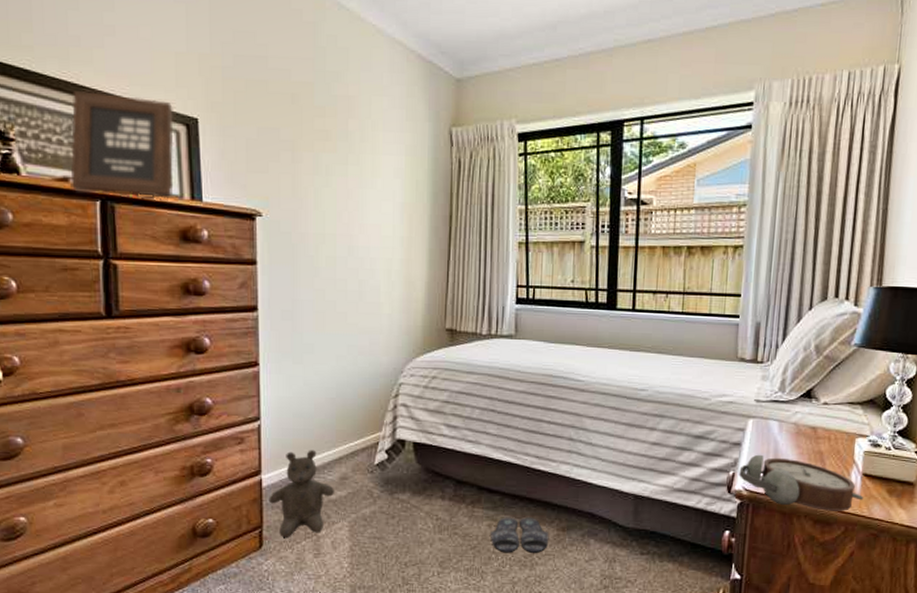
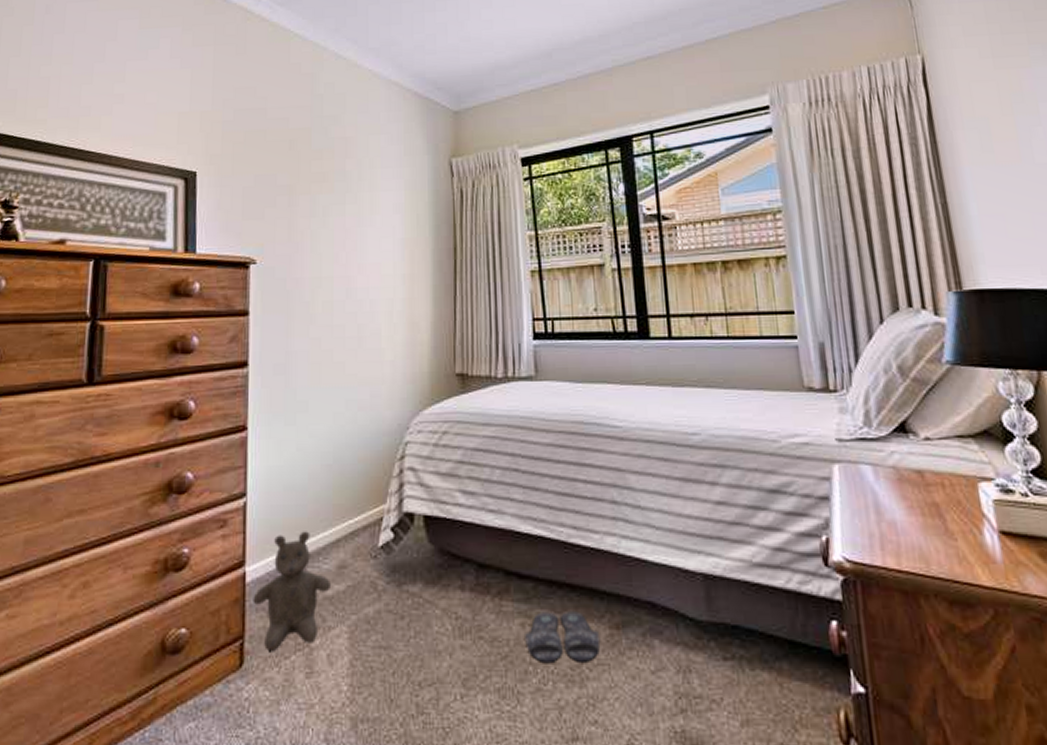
picture frame: present [70,91,174,197] -> none [66,155,173,254]
alarm clock: present [739,454,864,513] -> none [833,511,1010,588]

